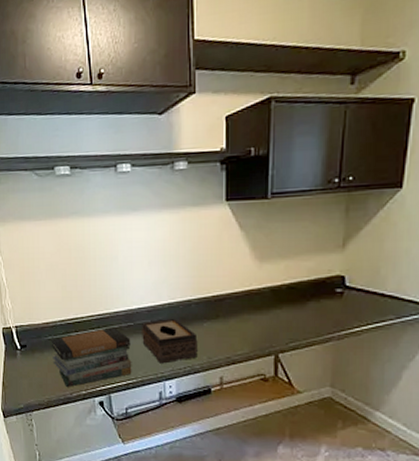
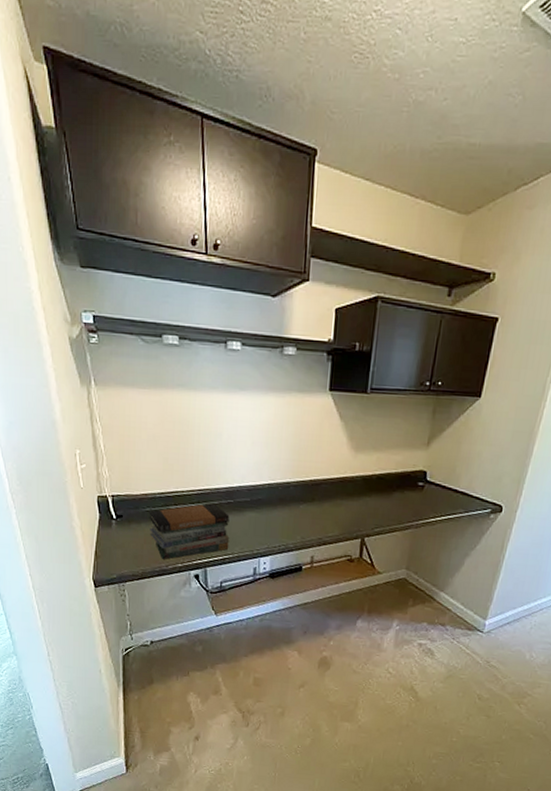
tissue box: present [142,318,198,364] -> none [241,498,294,541]

